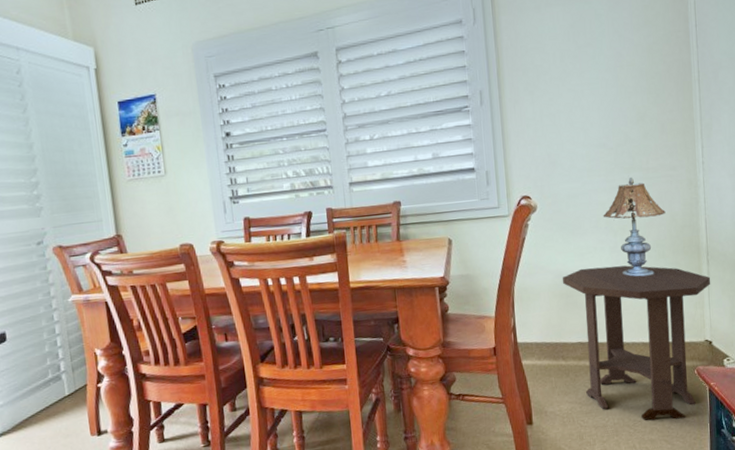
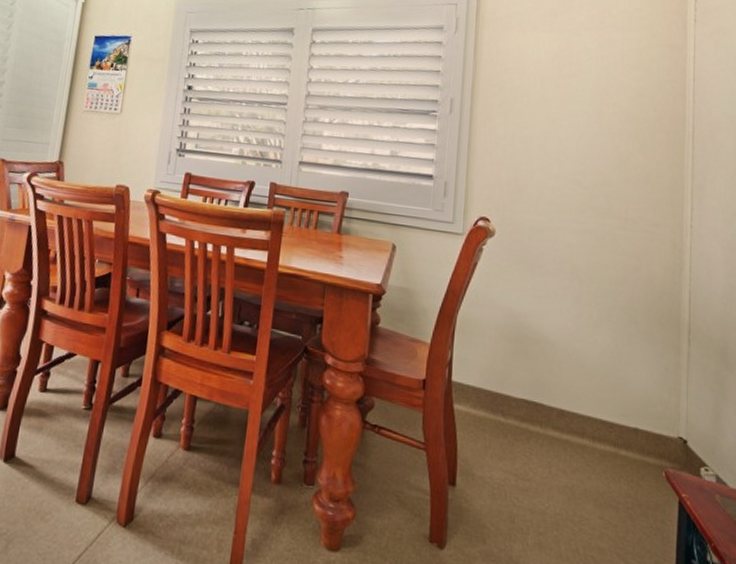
side table: present [562,265,711,421] -> none [513,313,691,531]
table lamp: present [603,178,680,277] -> none [569,224,655,344]

